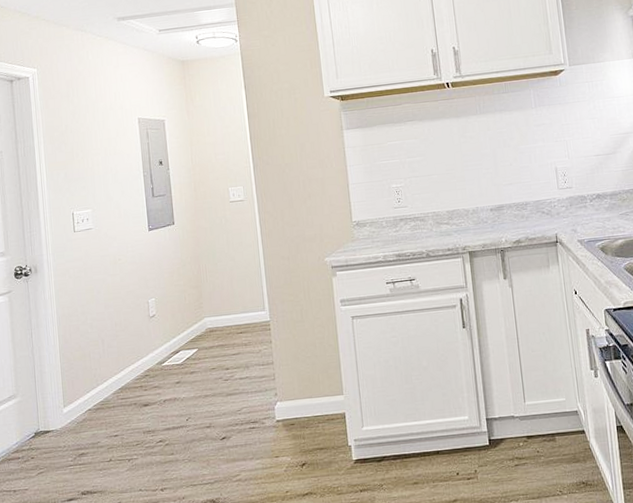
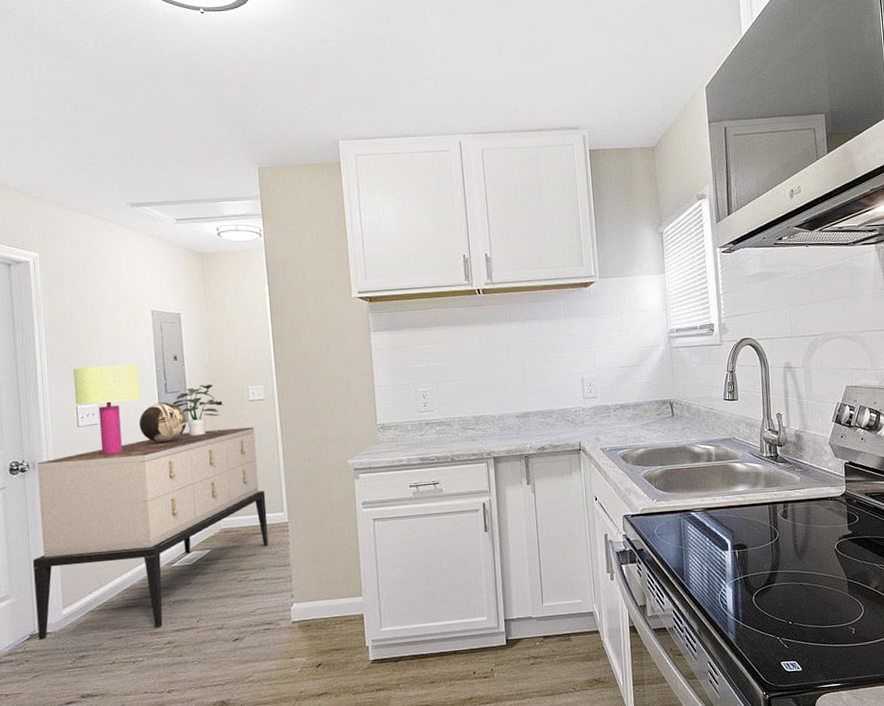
sideboard: none [36,227,252,438] -> present [32,427,269,640]
table lamp: none [69,170,130,258] -> present [73,364,141,454]
decorative bowl: none [129,205,173,246] -> present [139,402,187,444]
potted plant: none [159,187,207,239] -> present [173,384,224,437]

